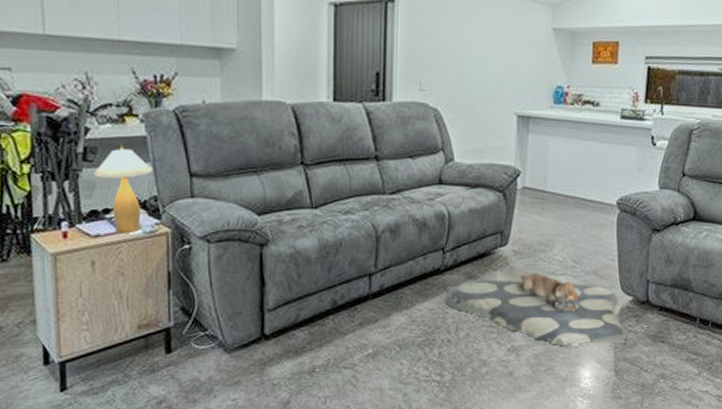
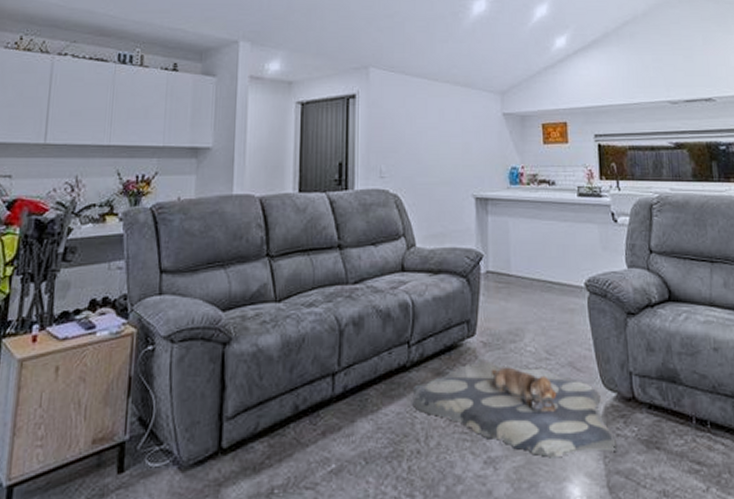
table lamp: present [93,144,153,234] -> none [70,243,126,336]

